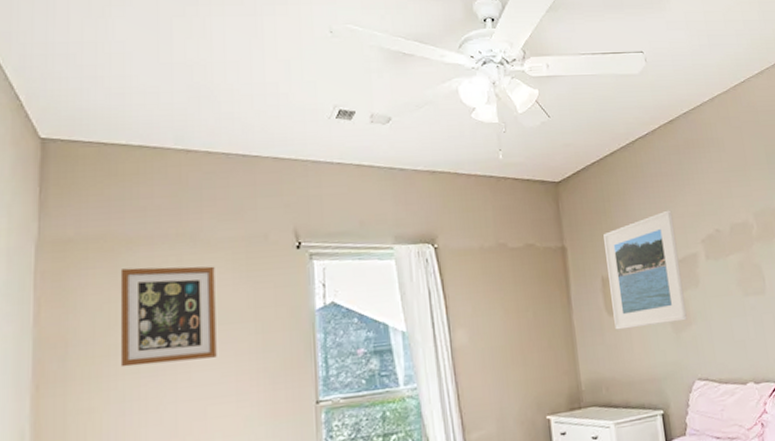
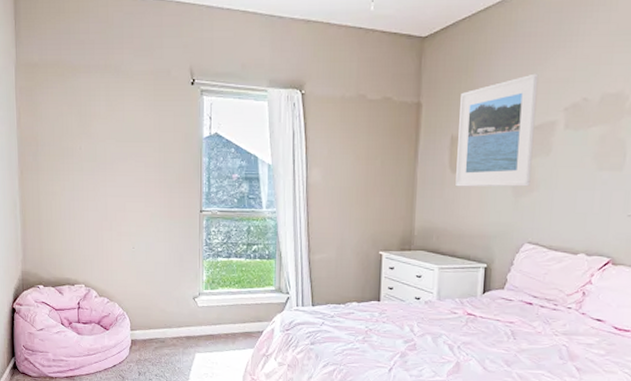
wall art: present [120,266,217,368] -> none [68,90,132,166]

